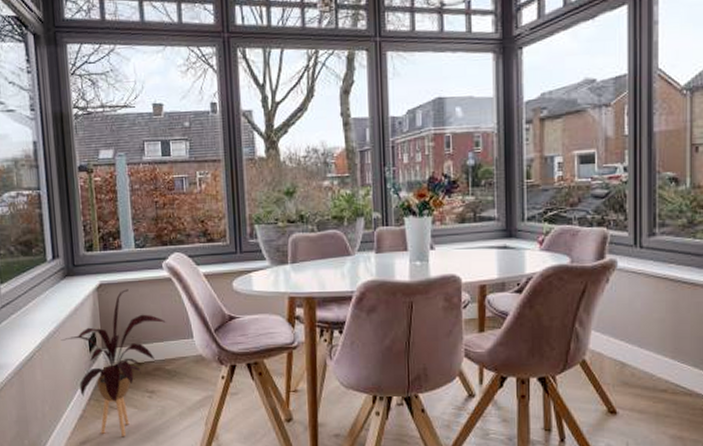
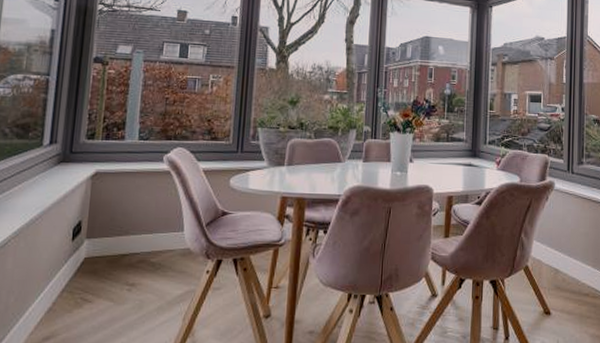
house plant: present [61,289,166,436] -> none [42,179,159,332]

